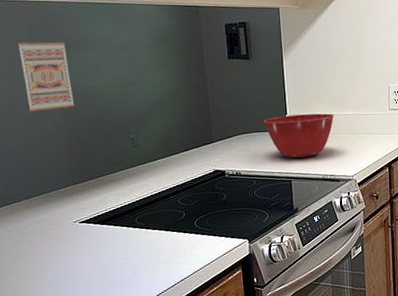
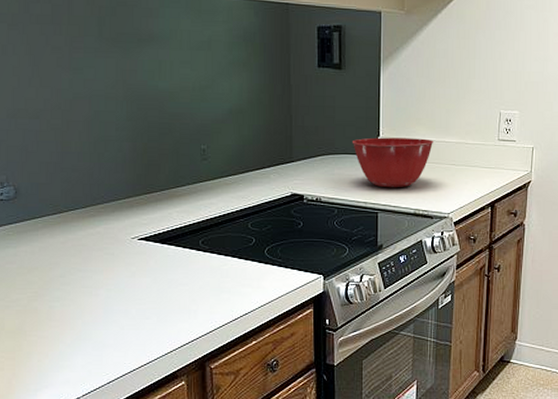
wall art: present [17,41,75,111] -> none [84,31,142,111]

